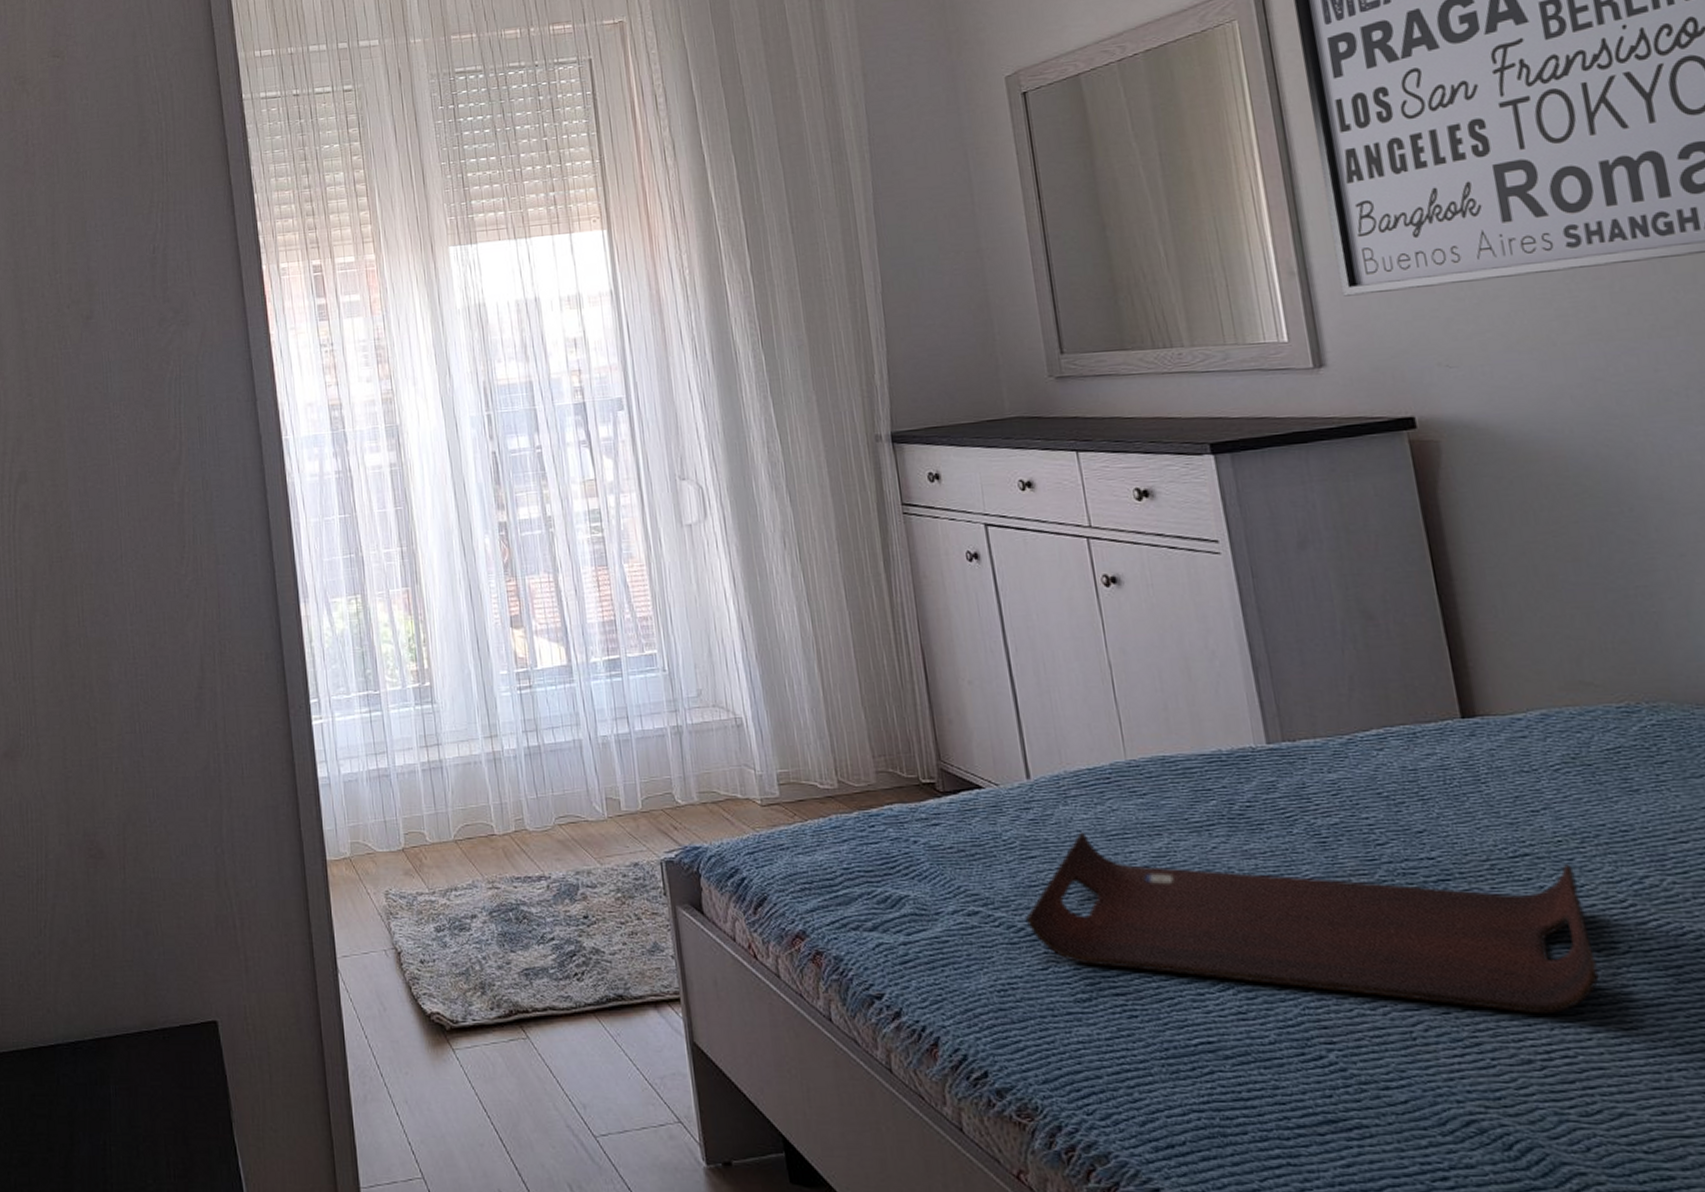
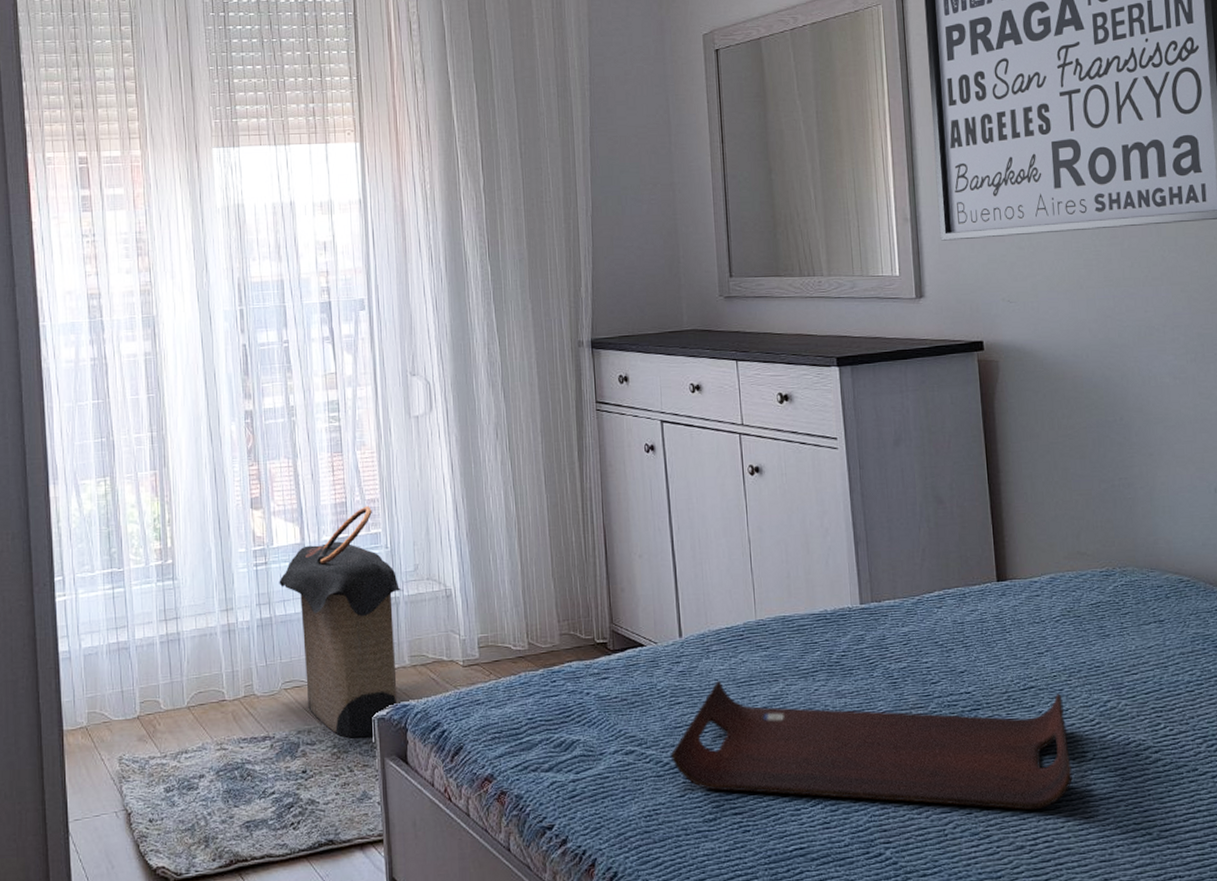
laundry hamper: none [545,624,688,882] -> present [279,506,404,738]

